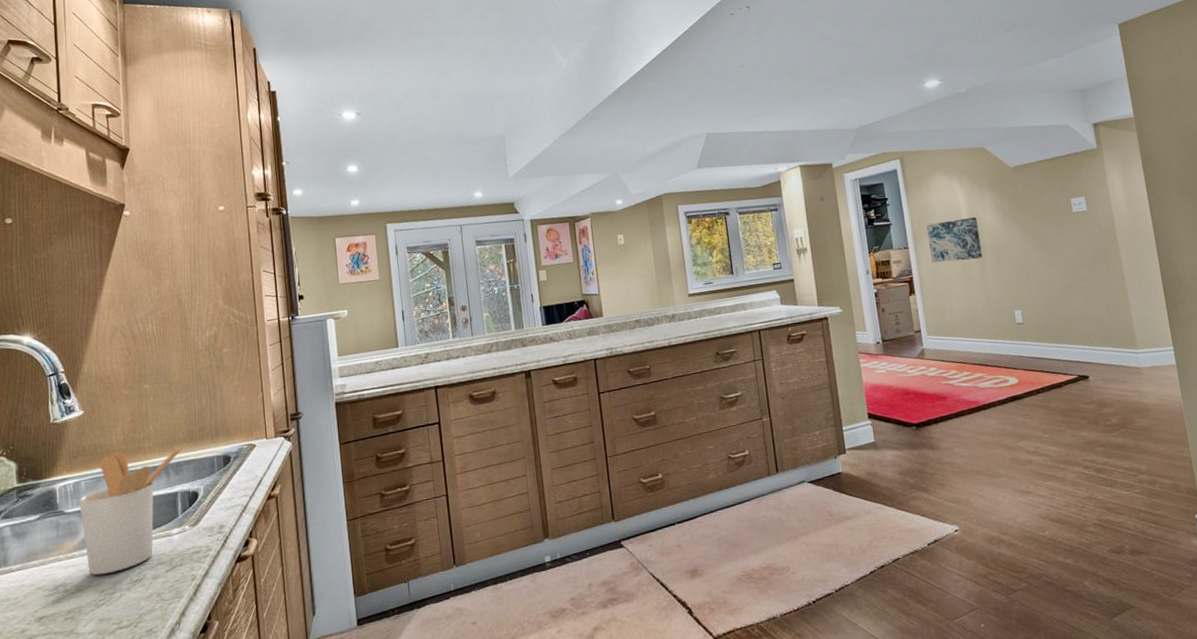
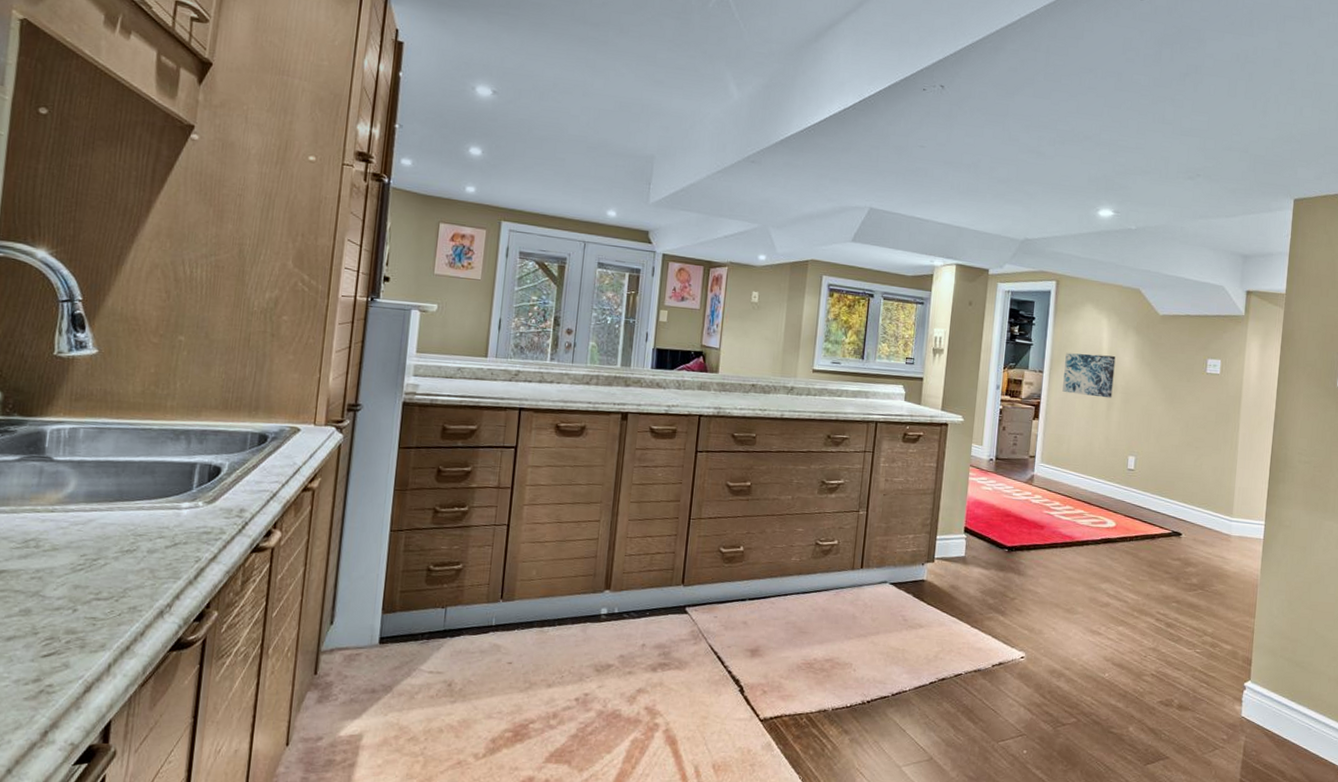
utensil holder: present [79,445,183,575] -> none [70,403,213,537]

